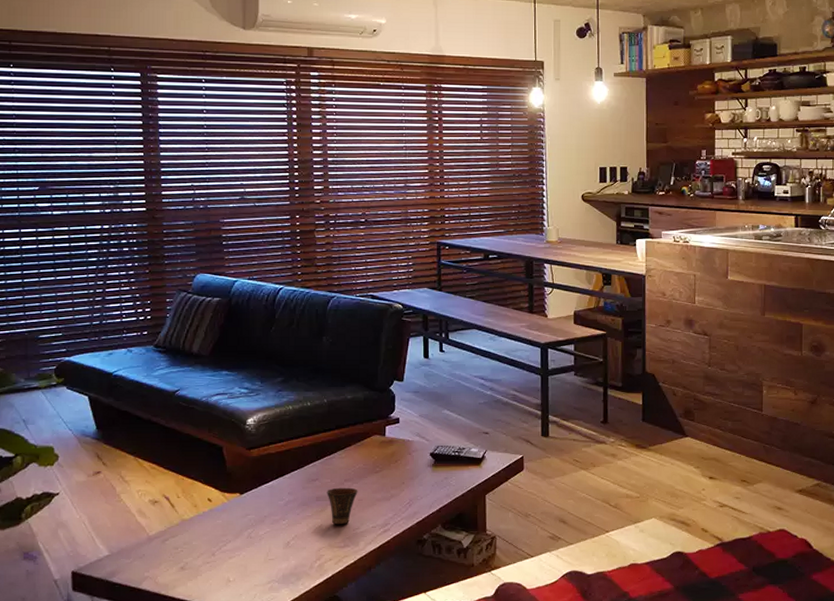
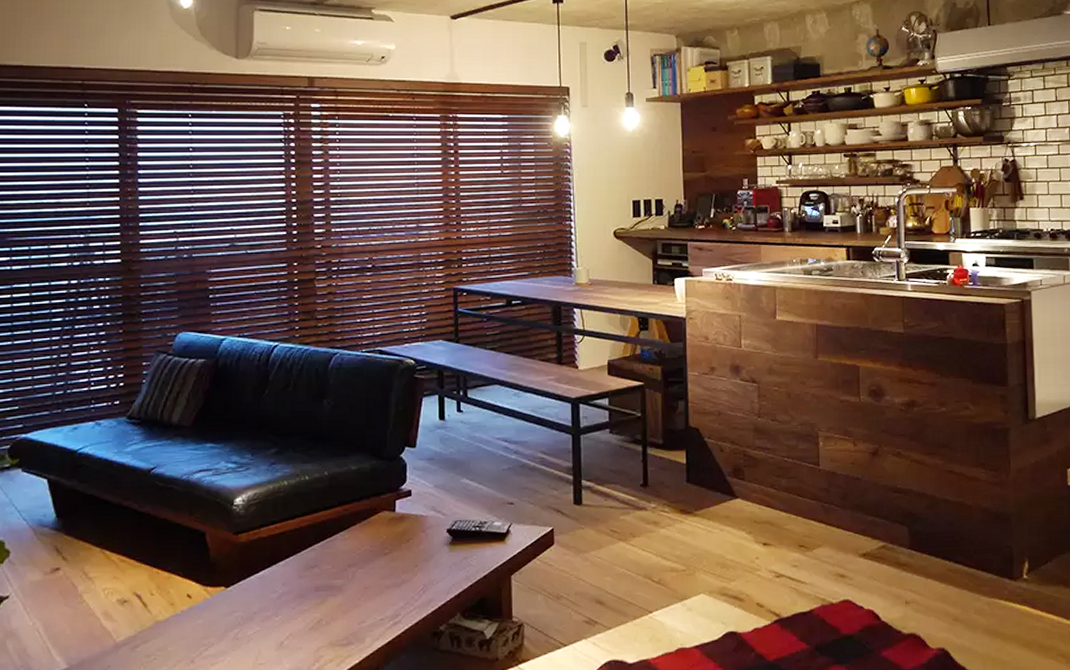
cup: present [327,487,358,525] -> none [327,574,364,619]

